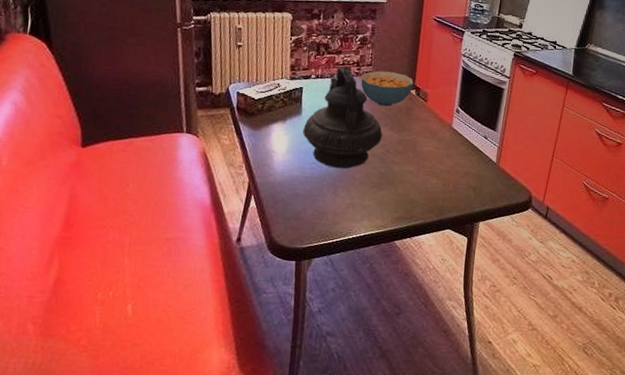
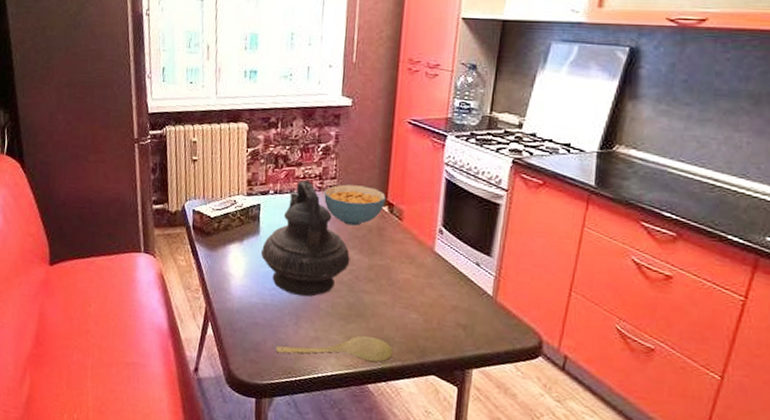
spoon: none [315,199,417,222] -> present [276,335,394,362]

